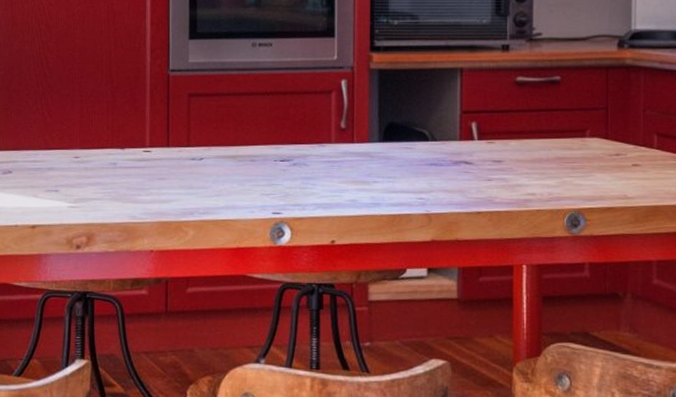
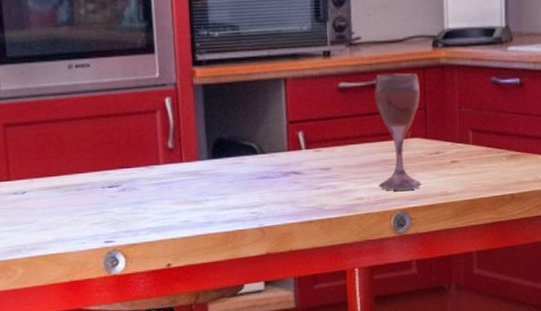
cup: none [553,70,602,190] -> present [374,72,422,191]

